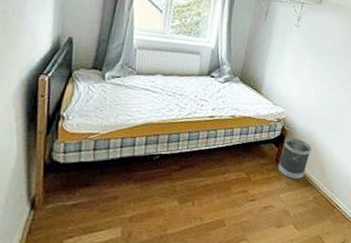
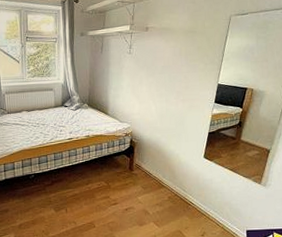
wastebasket: present [278,137,312,180] -> none [132,147,159,184]

